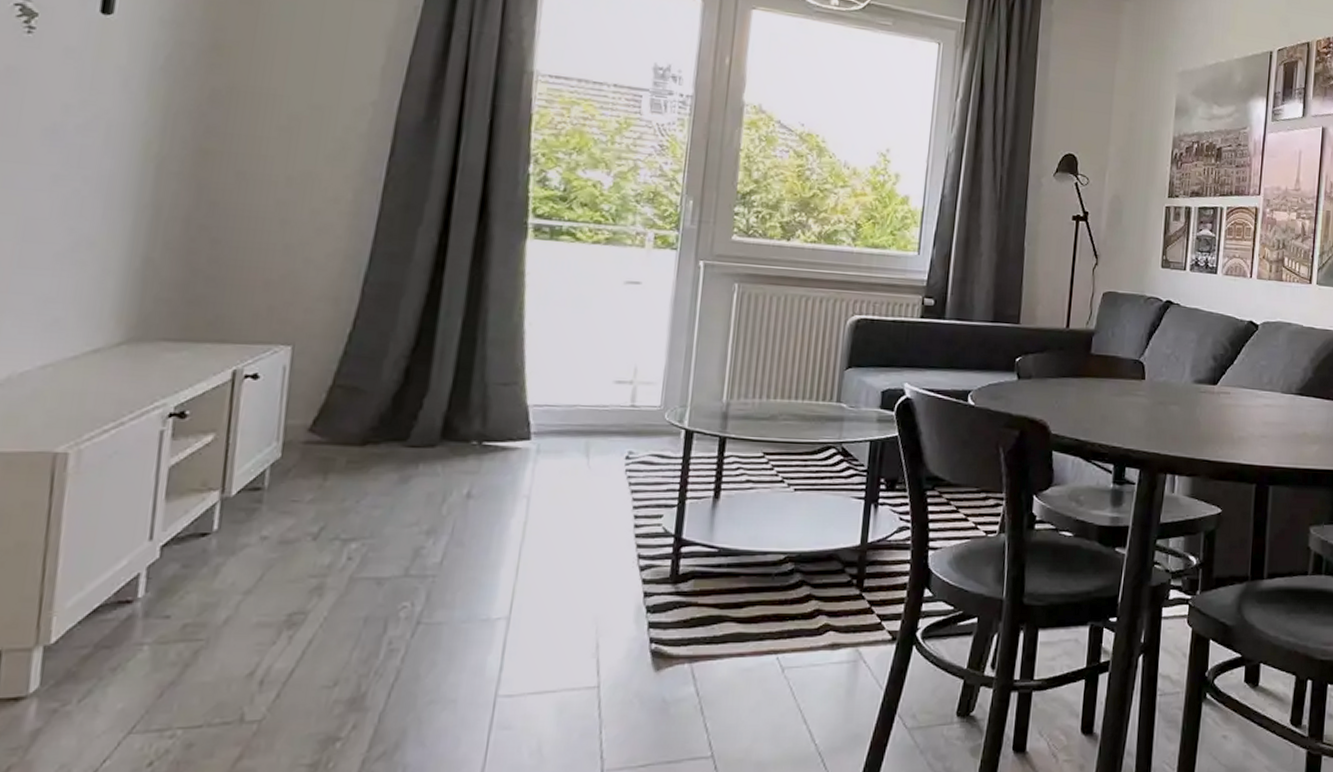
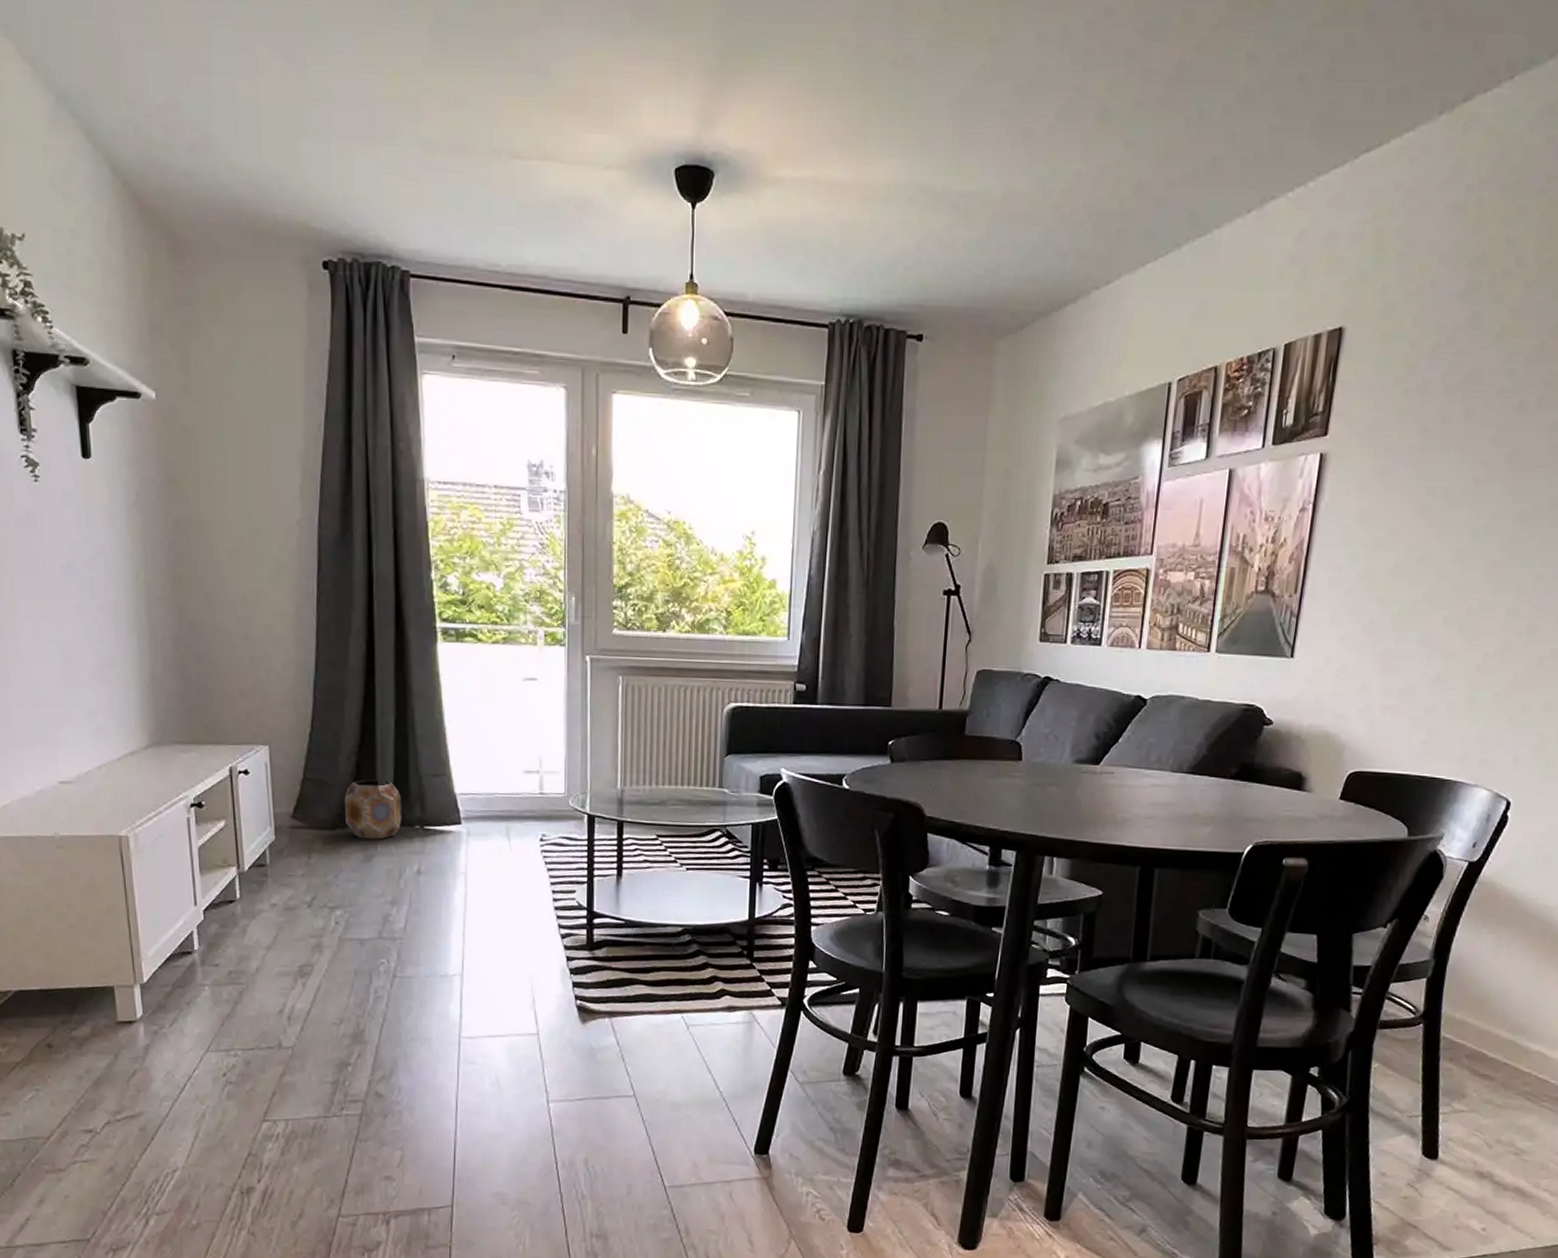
planter: none [381,387,458,457] -> present [344,779,402,840]

